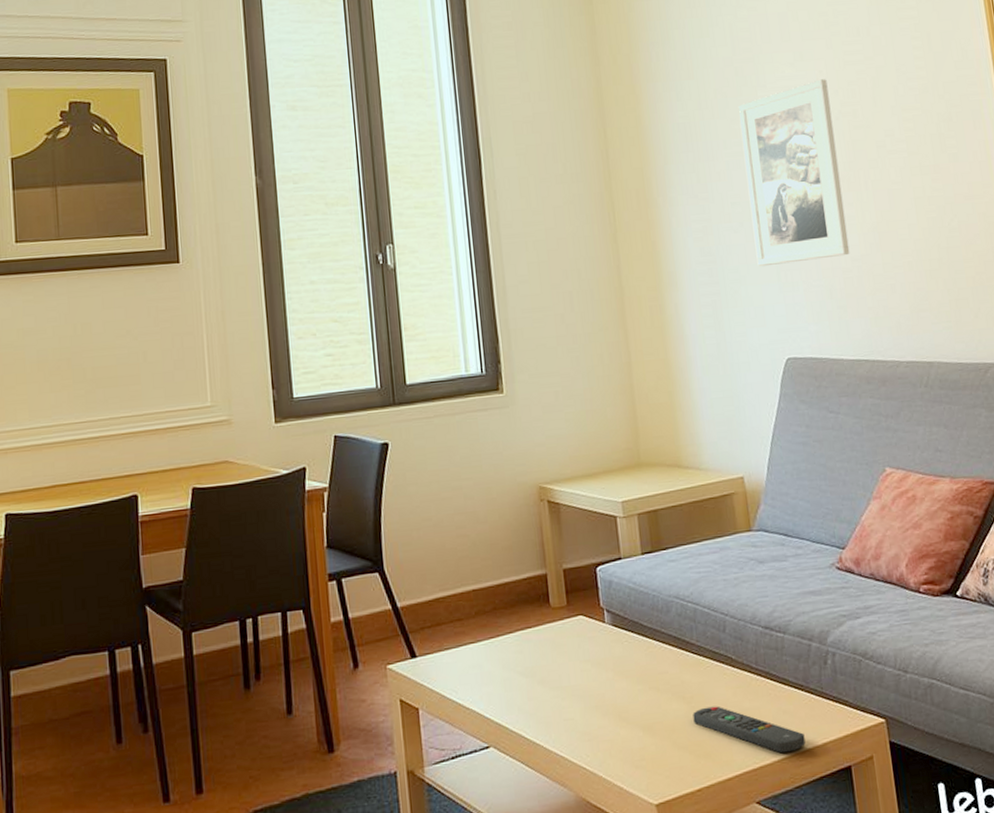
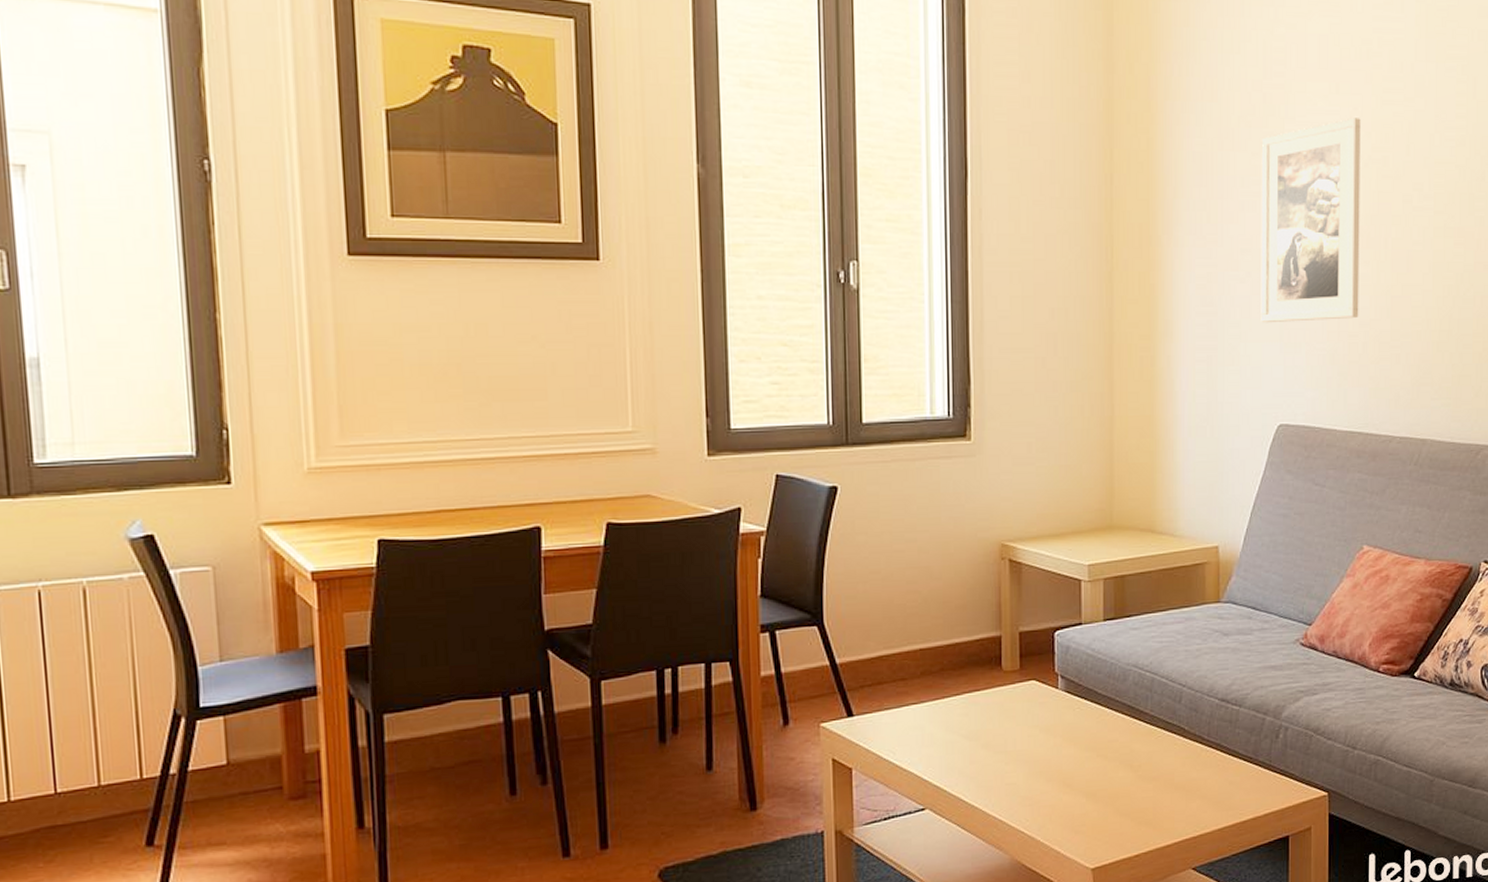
remote control: present [693,705,806,753] -> none [1139,775,1247,823]

